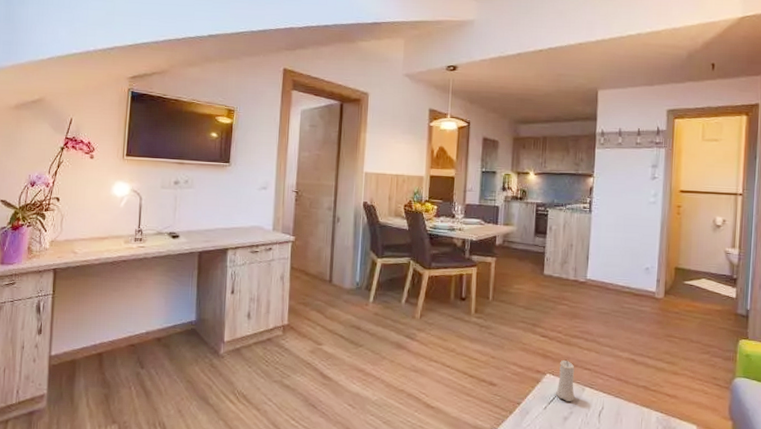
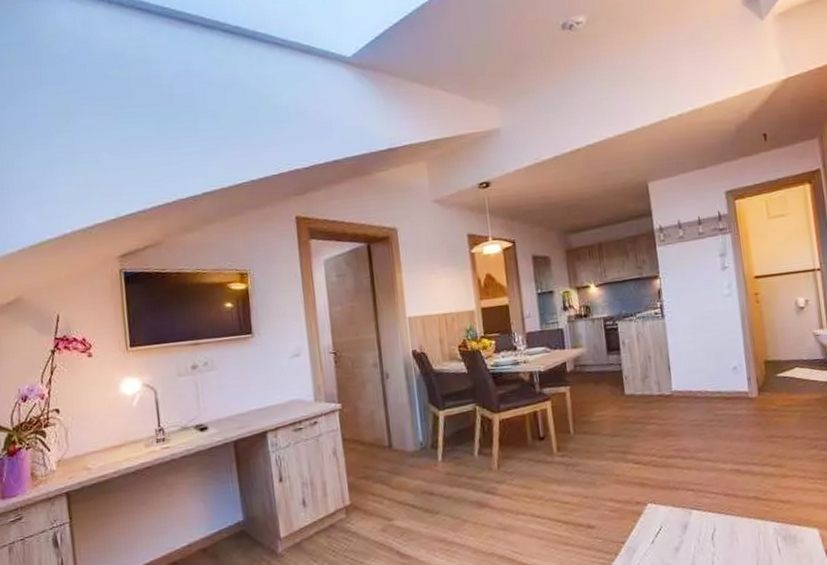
candle: present [556,359,575,402] -> none [660,484,683,531]

